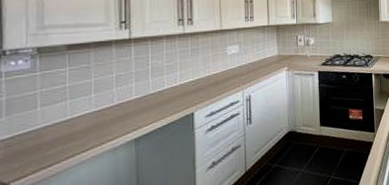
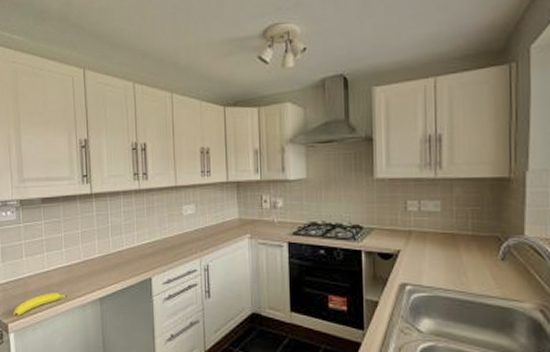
banana: none [18,140,94,173] -> present [13,293,67,316]

